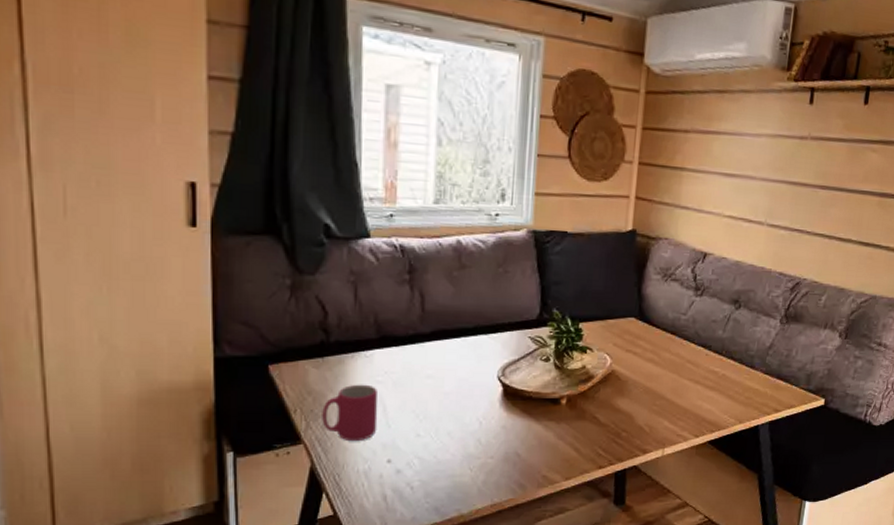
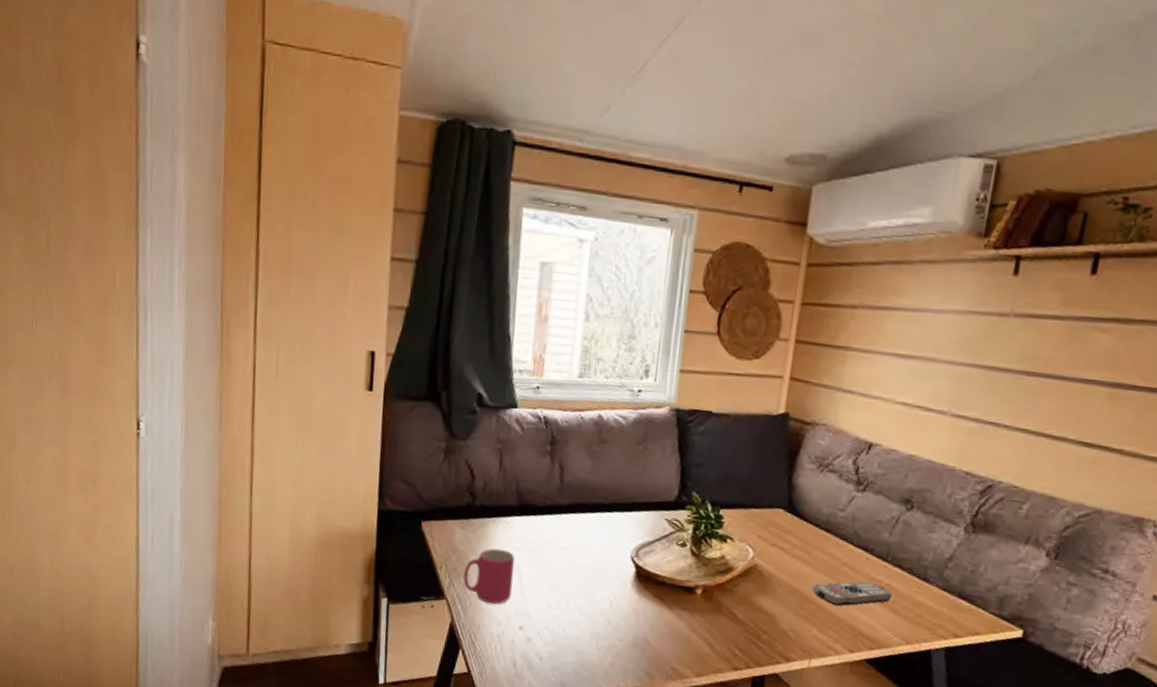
remote control: none [663,374,727,399] -> present [812,581,892,607]

